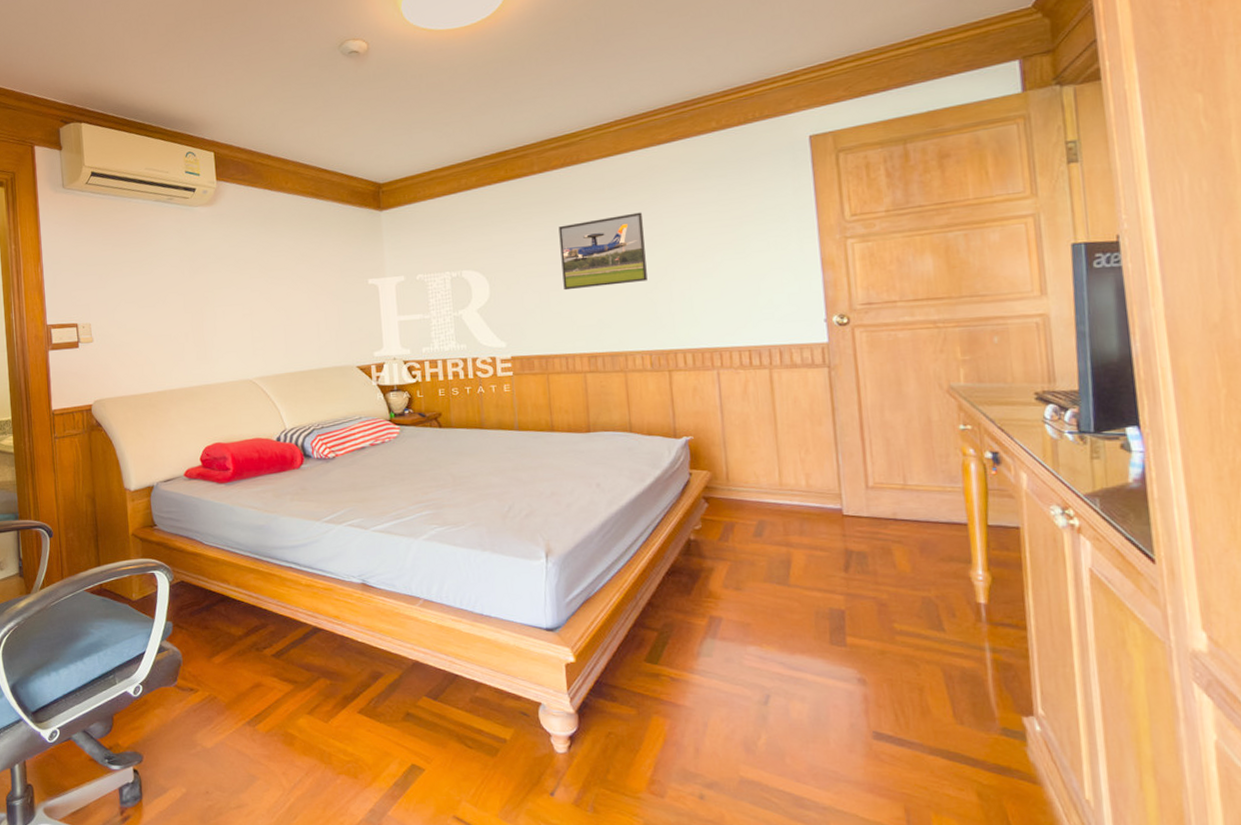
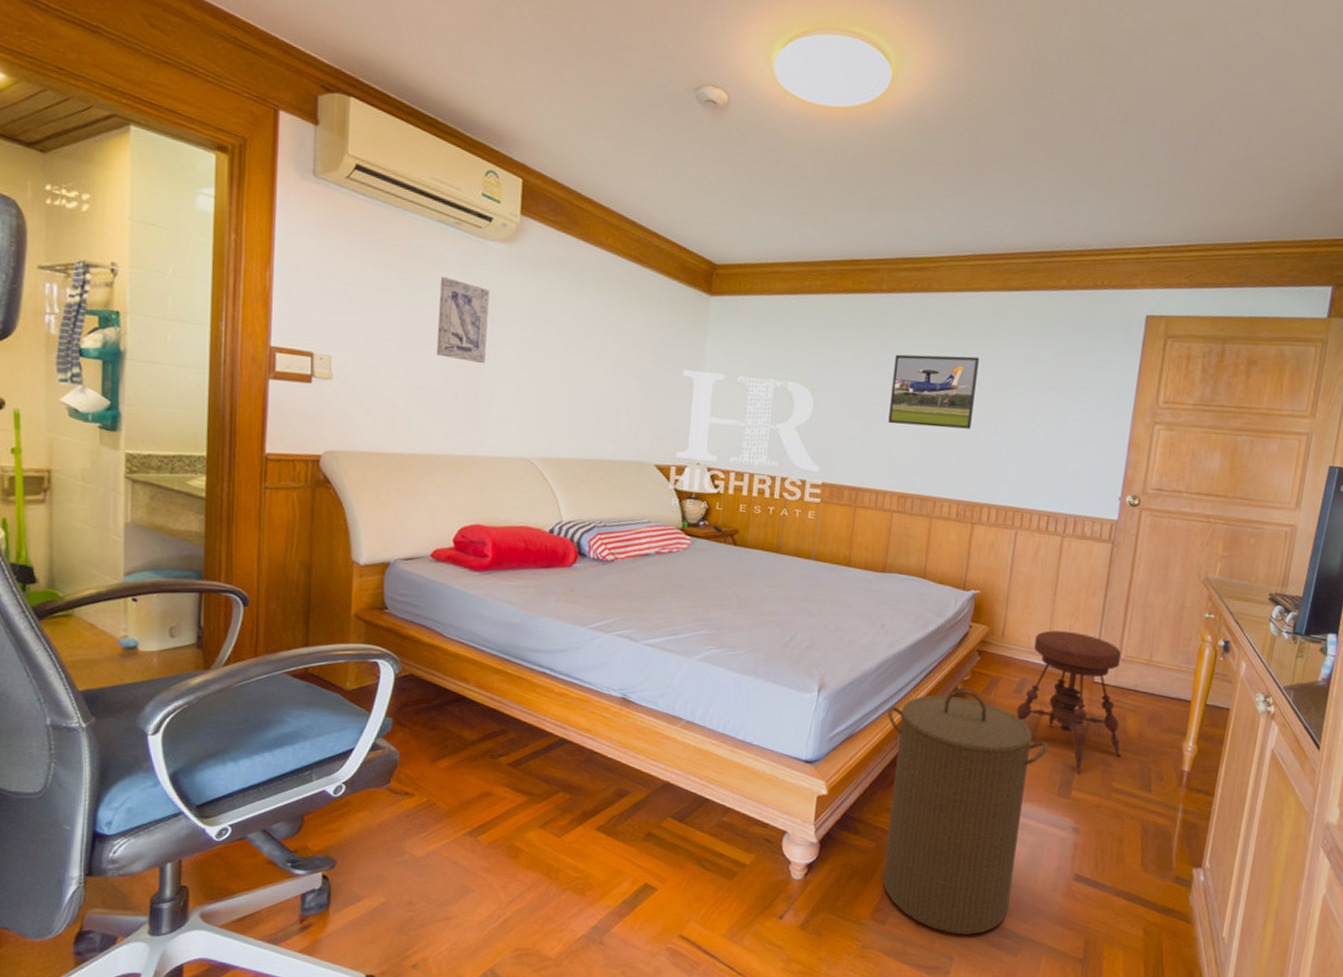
wall art: none [162,242,205,308] -> present [436,276,490,363]
laundry hamper: none [620,540,808,806] -> present [882,689,1049,935]
stool: none [761,465,896,618] -> present [1016,630,1121,774]

